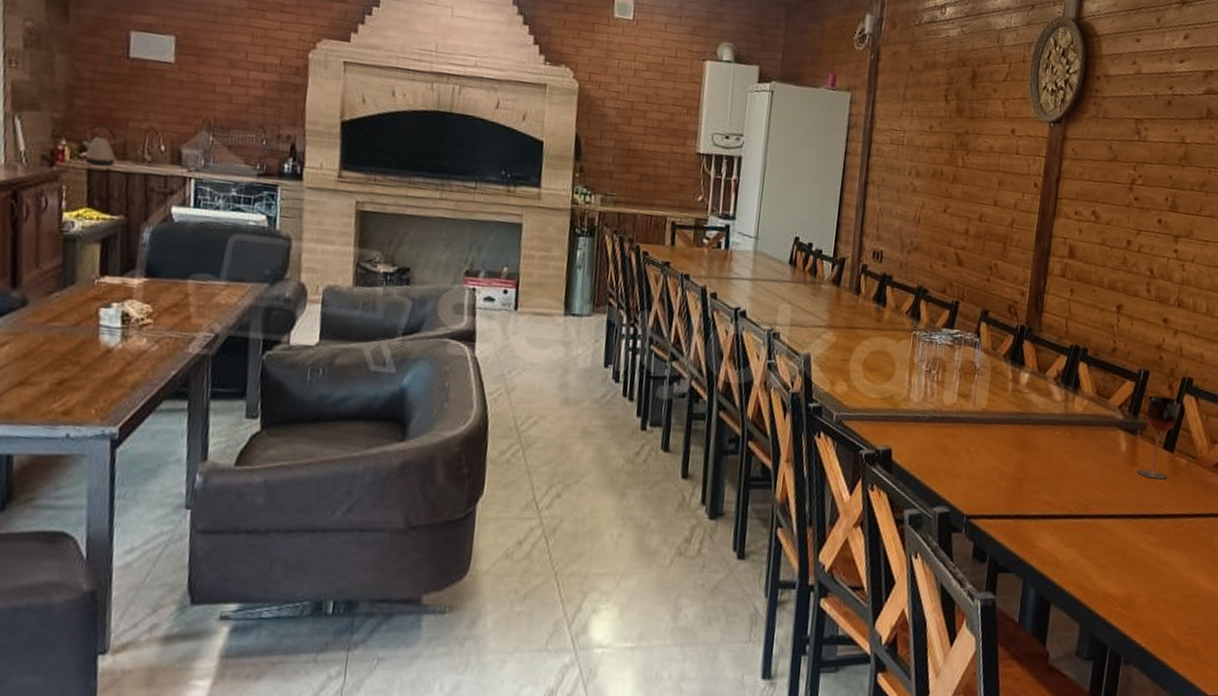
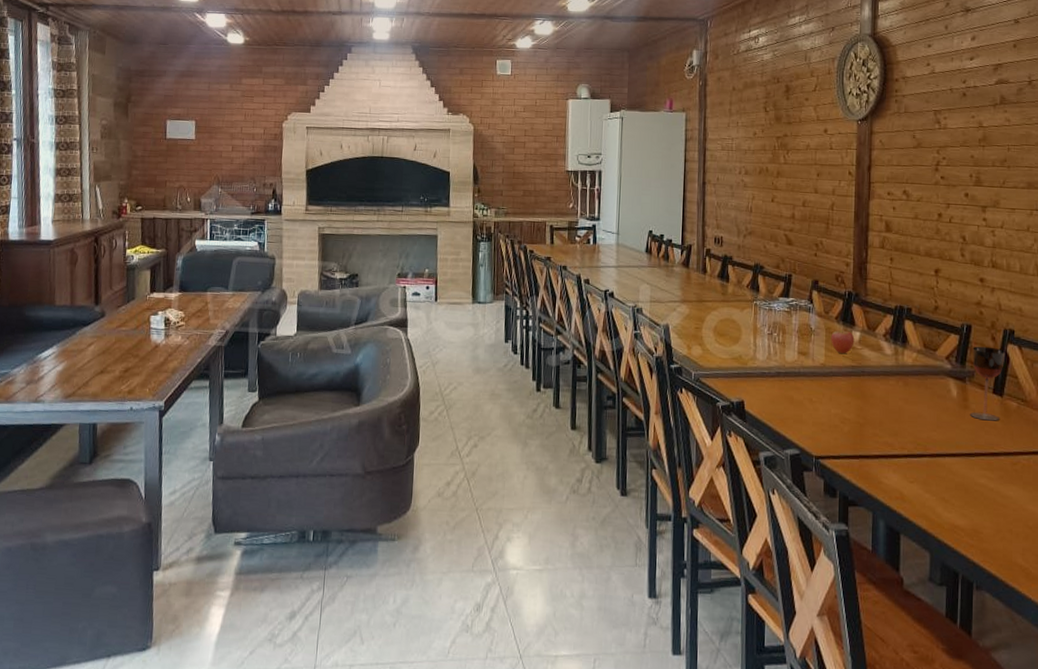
kettle: present [82,124,118,167] -> none [138,186,161,215]
fruit: none [996,365,1023,398] -> present [831,326,855,353]

